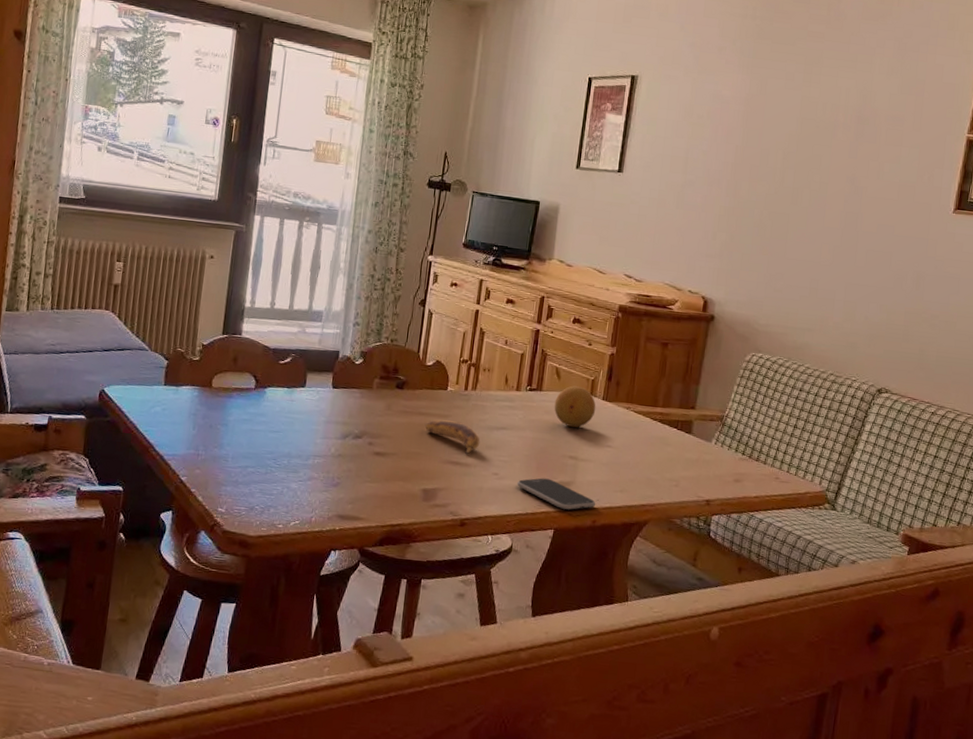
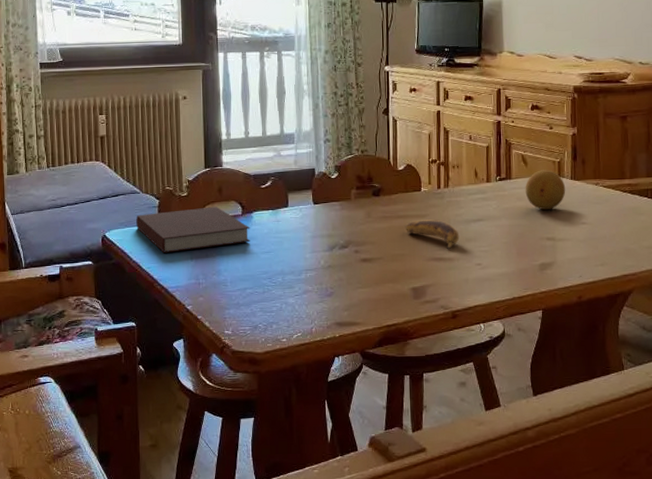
notebook: none [139,373,262,419] -> present [136,206,251,253]
smartphone: present [517,478,596,510] -> none [500,262,579,289]

